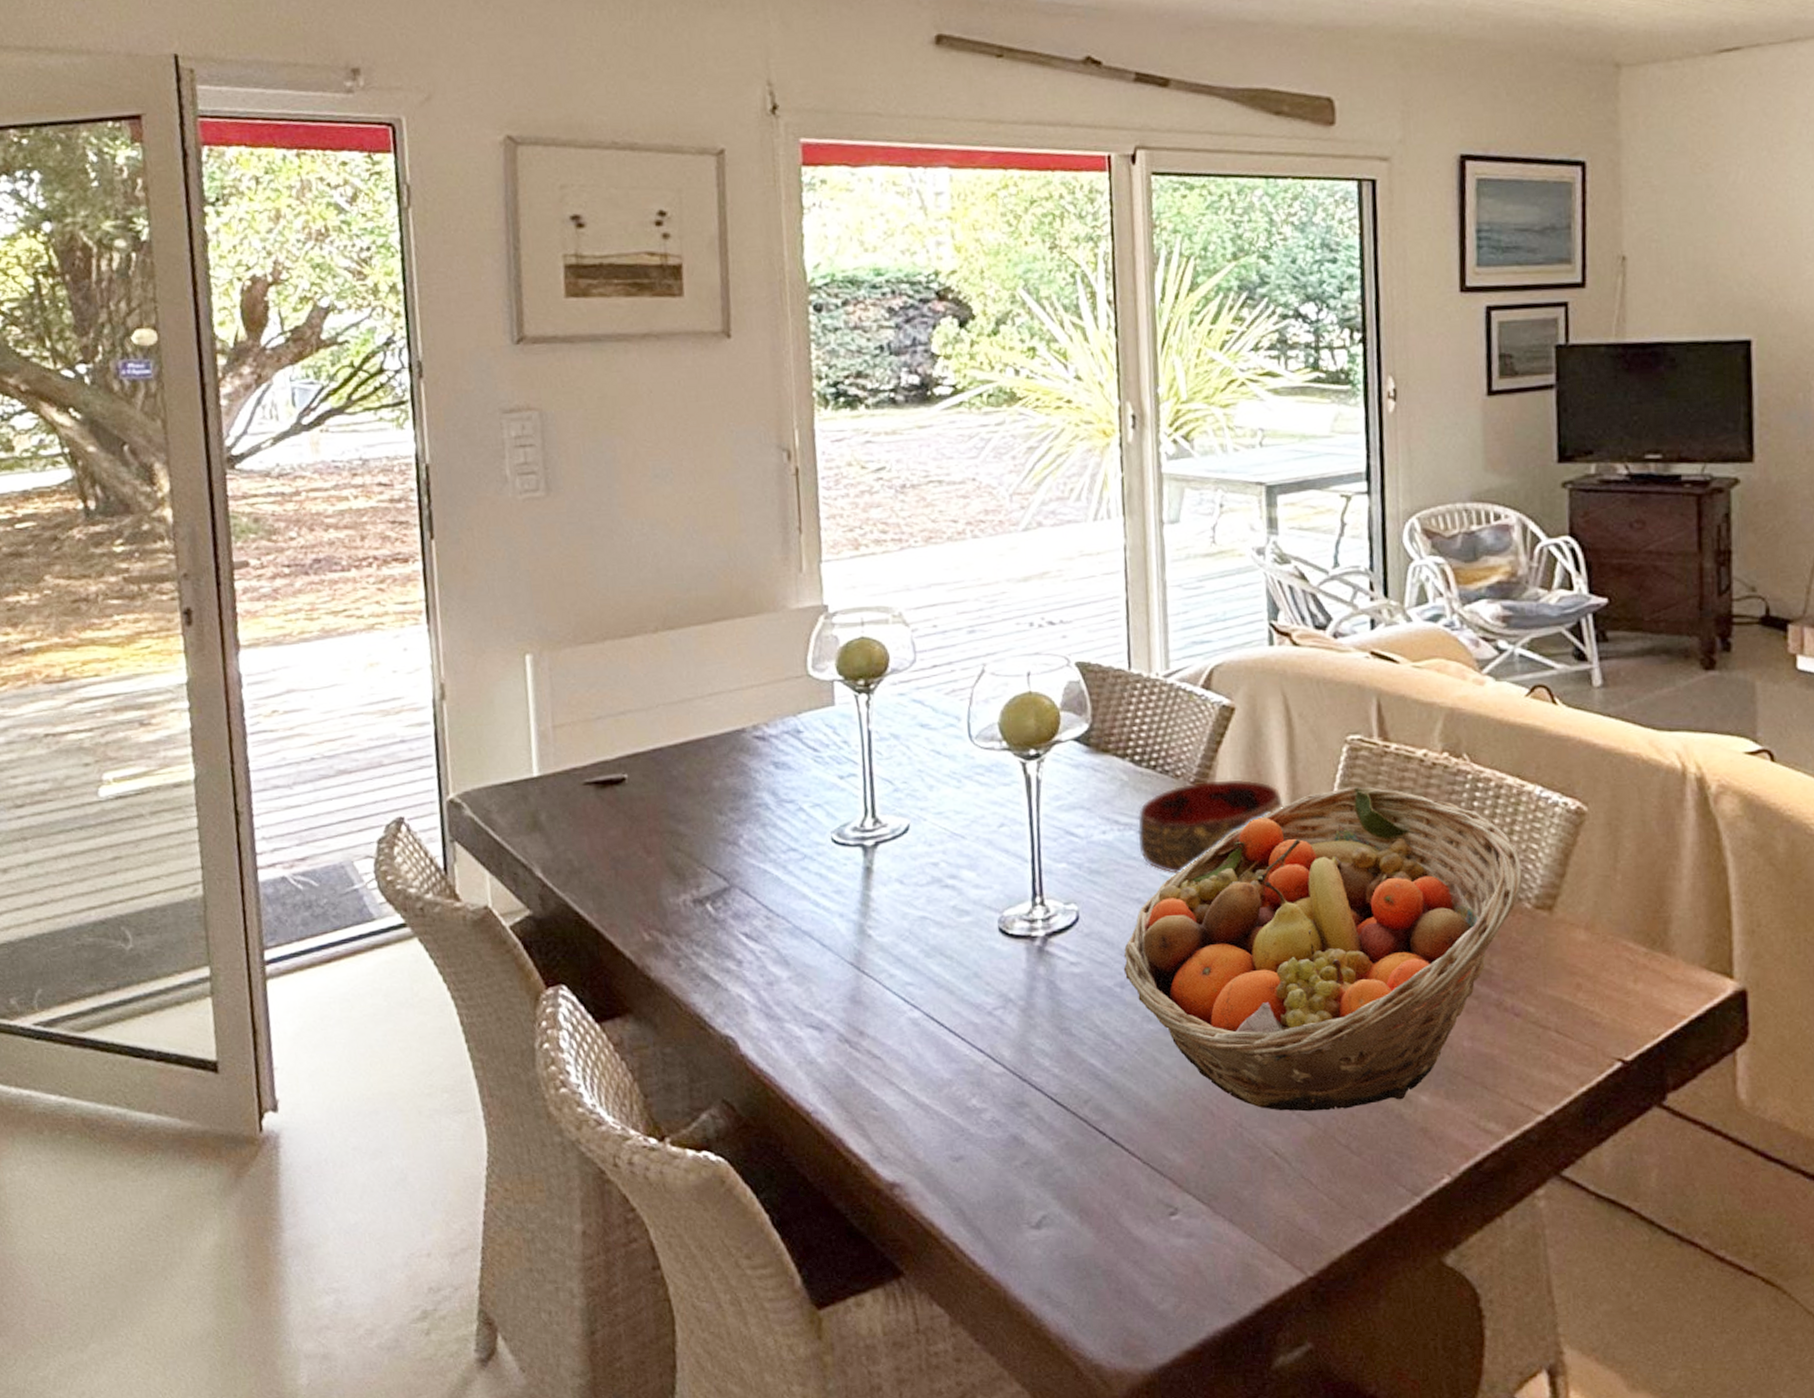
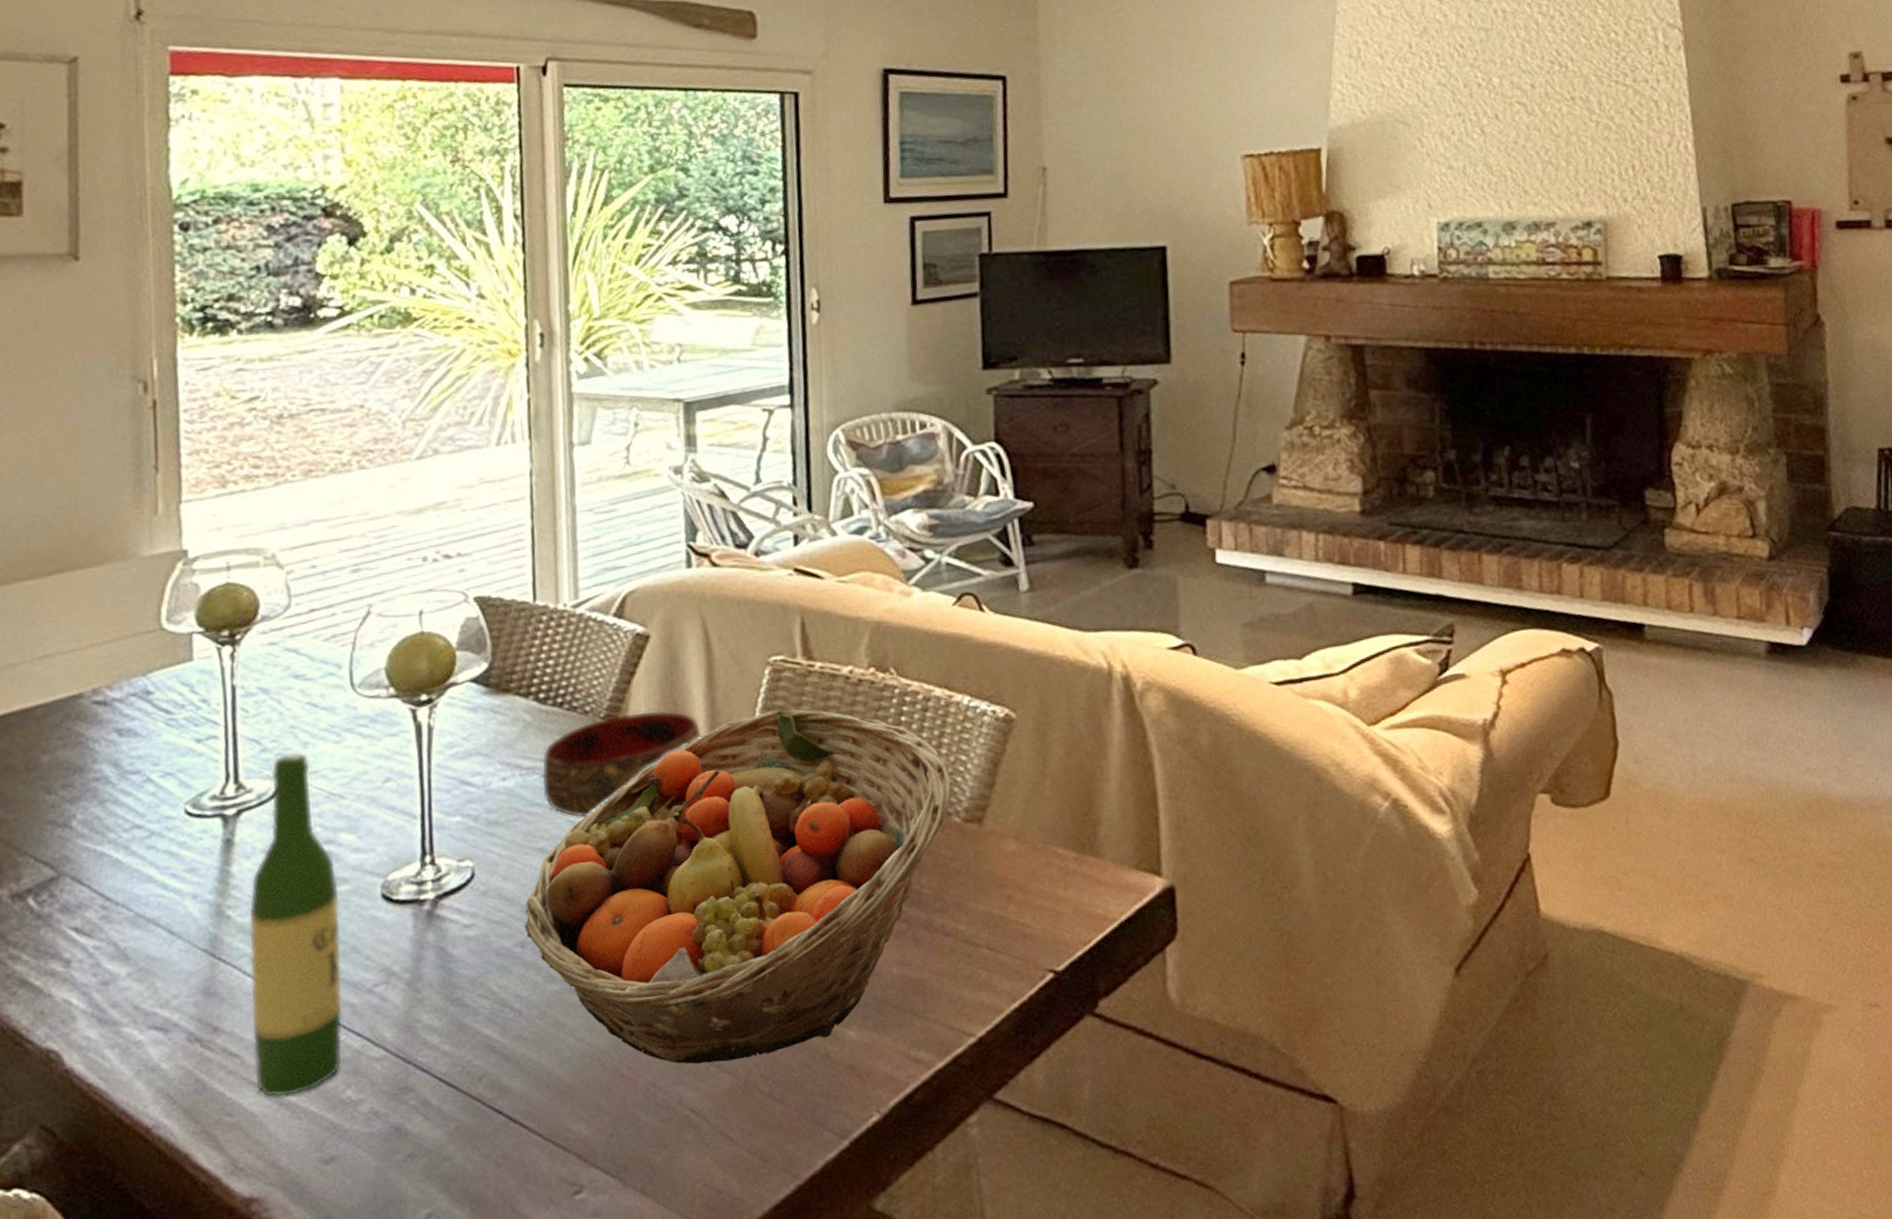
wine bottle: none [886,793,968,1098] -> present [248,751,343,1097]

